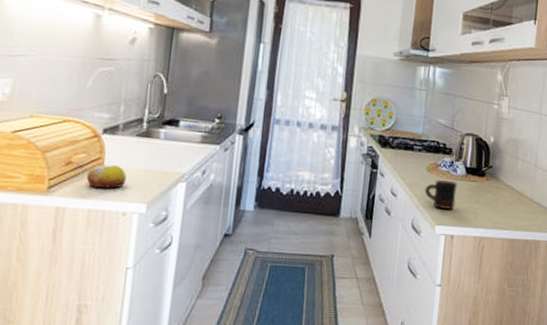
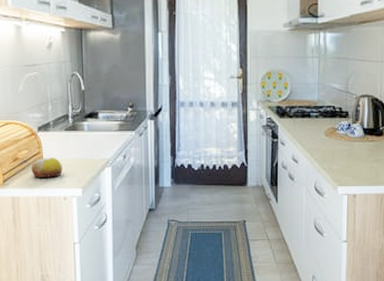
mug: present [424,179,458,210] -> none [324,142,357,171]

